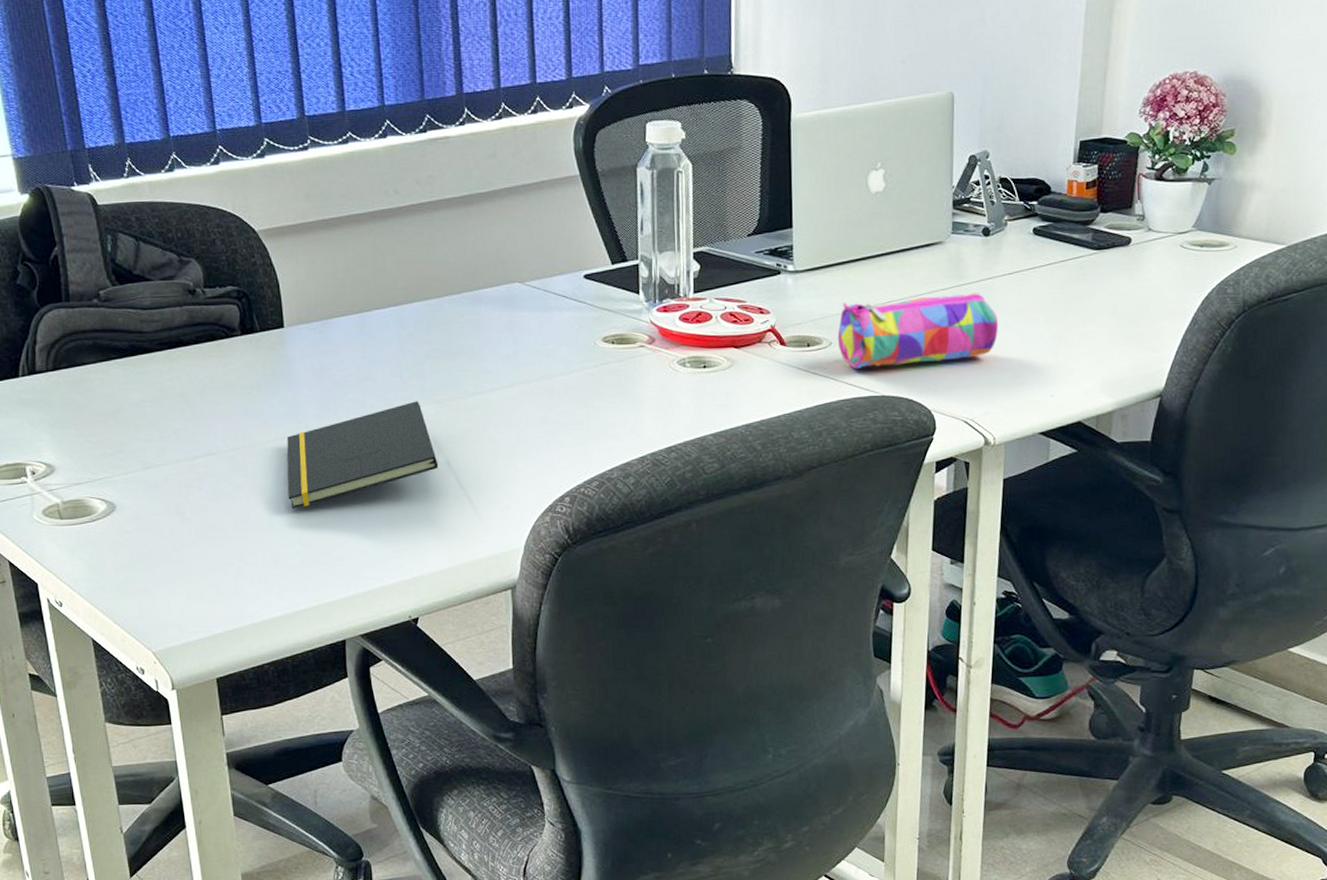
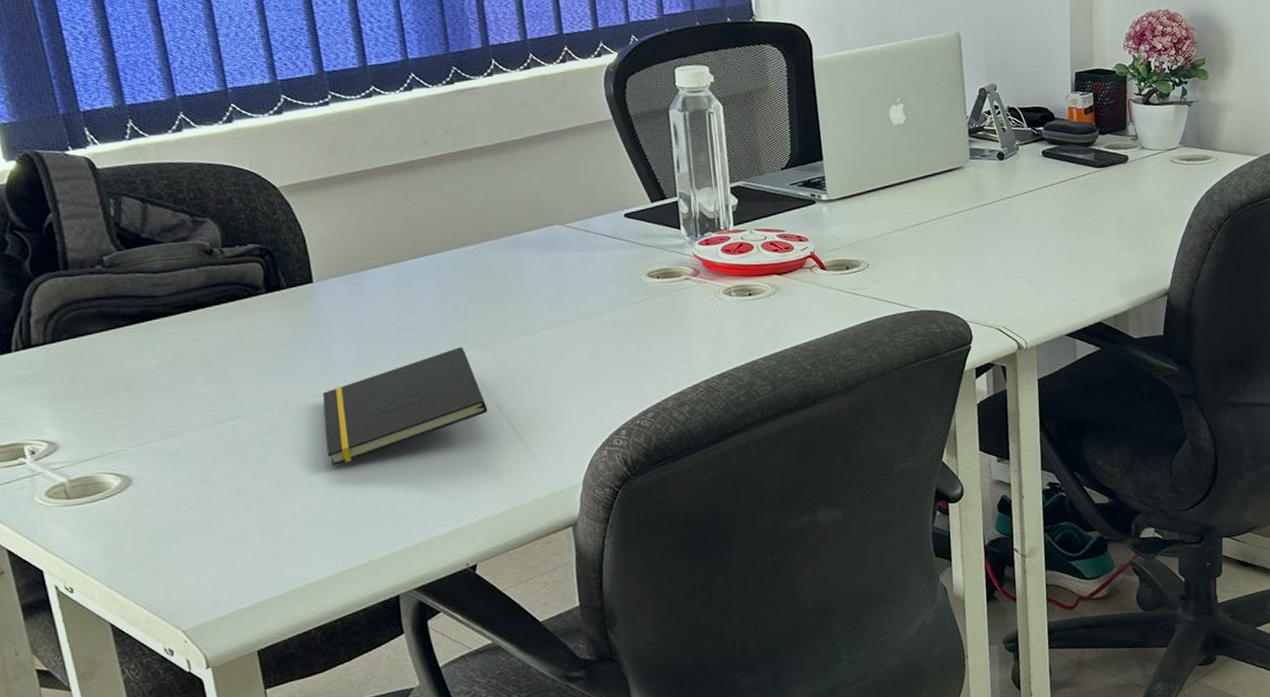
pencil case: present [837,293,999,369] -> none [873,211,1020,287]

